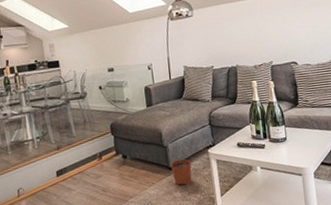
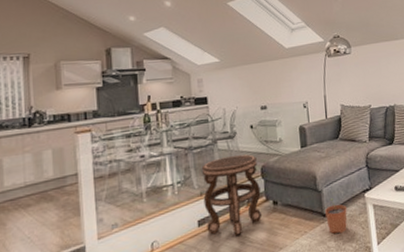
side table: none [57,113,113,185] -> present [201,154,263,236]

